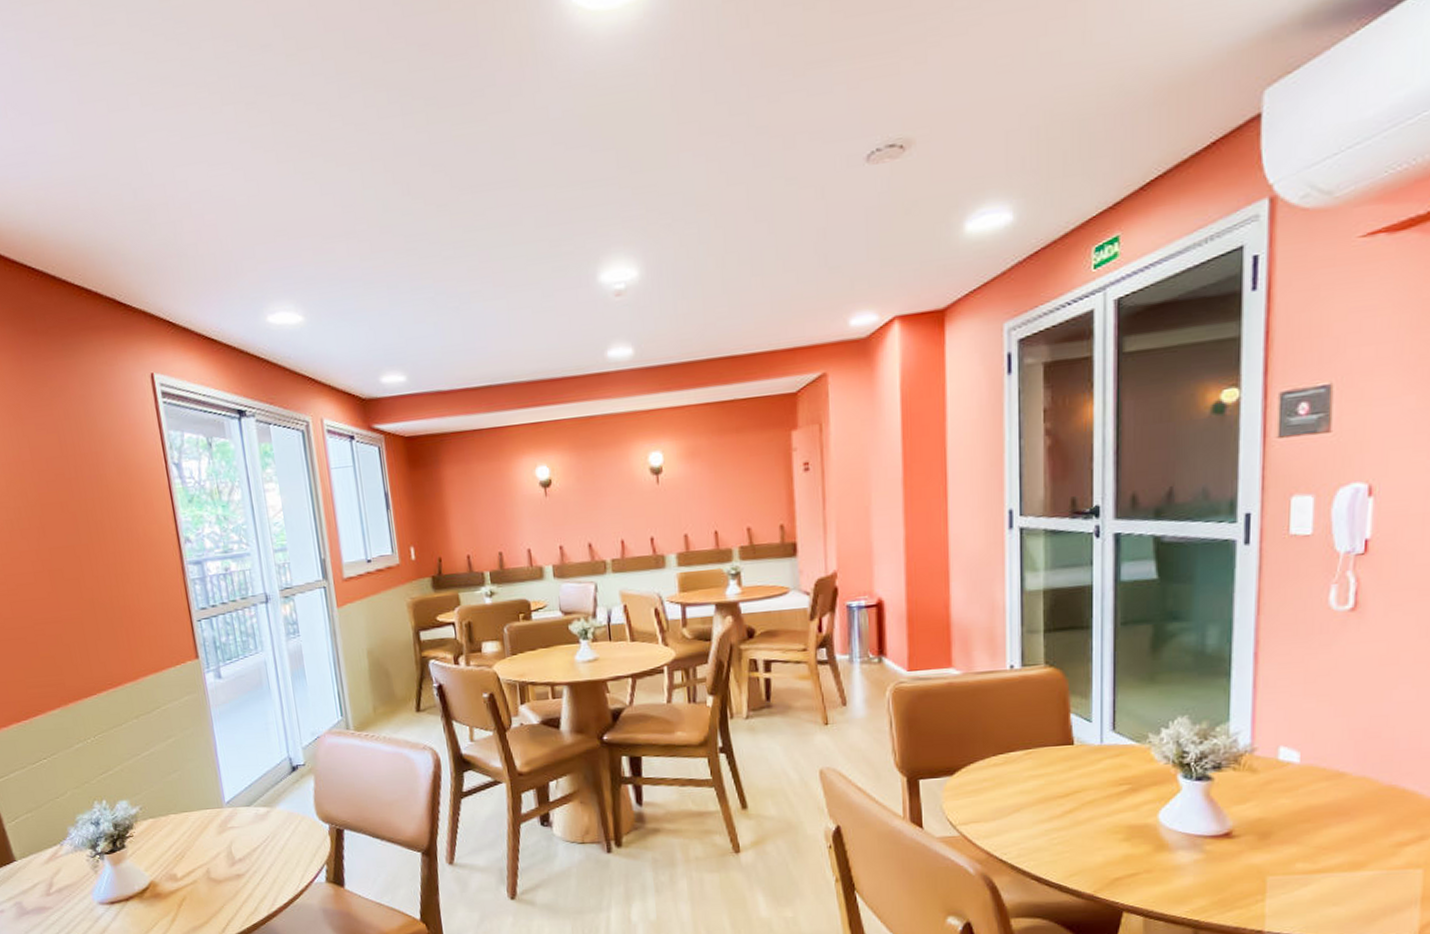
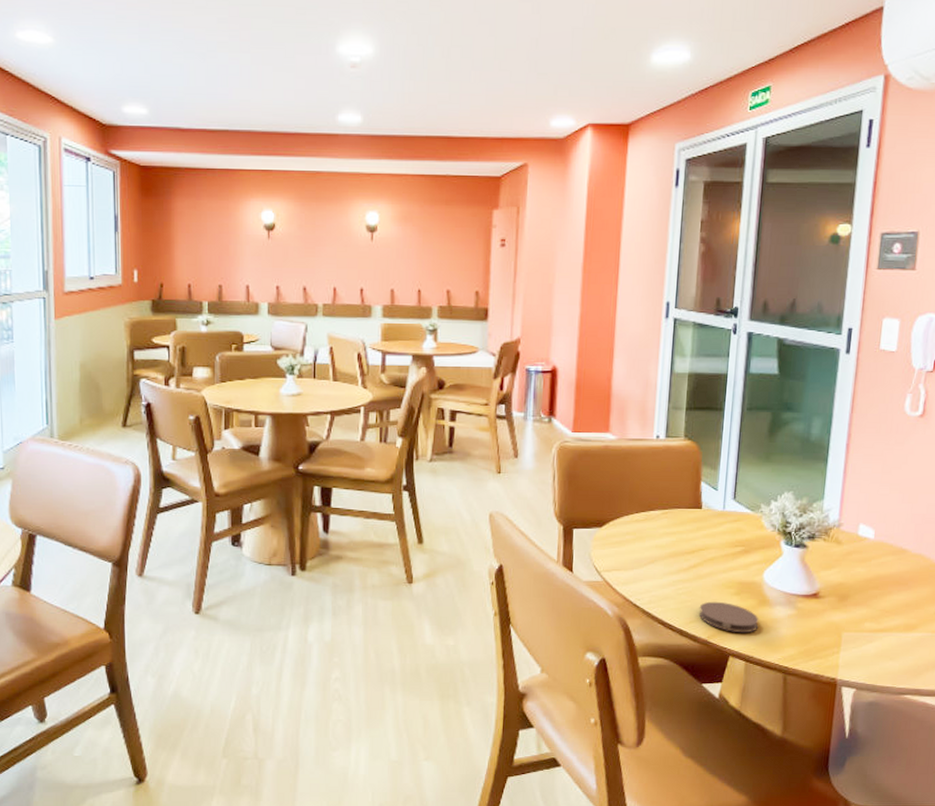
coaster: none [1080,849,1157,885] -> present [698,601,759,633]

